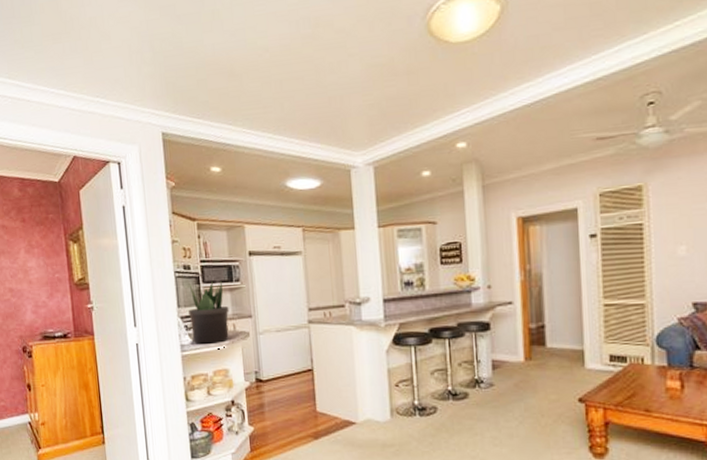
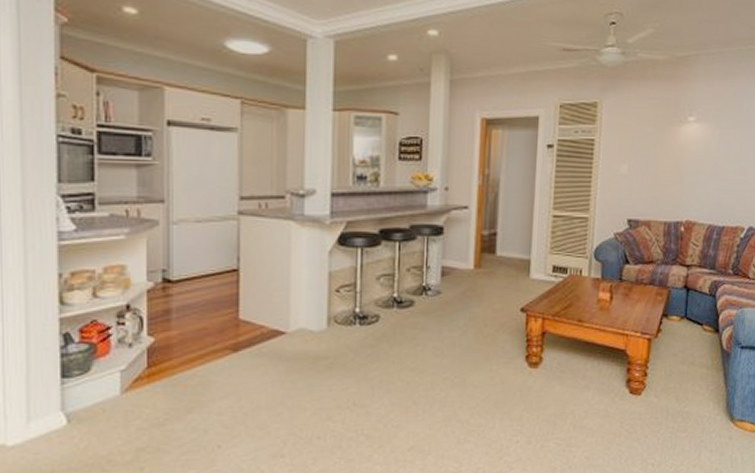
planter: present [188,281,229,344] -> none [74,151,133,232]

